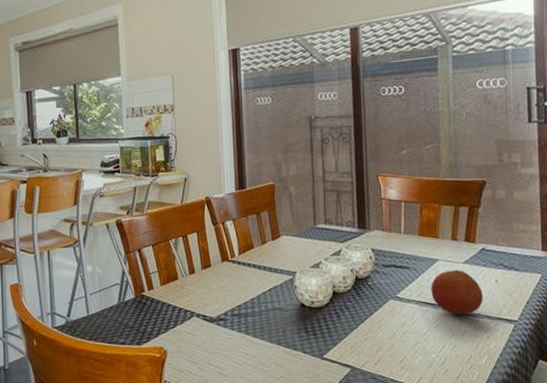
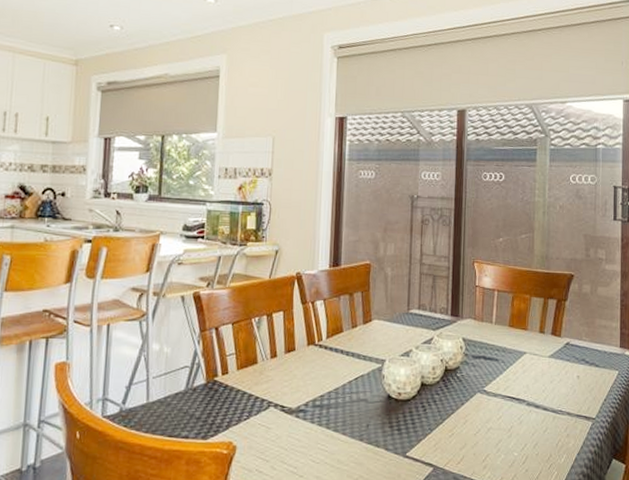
fruit: present [431,270,483,314] -> none [517,364,565,411]

